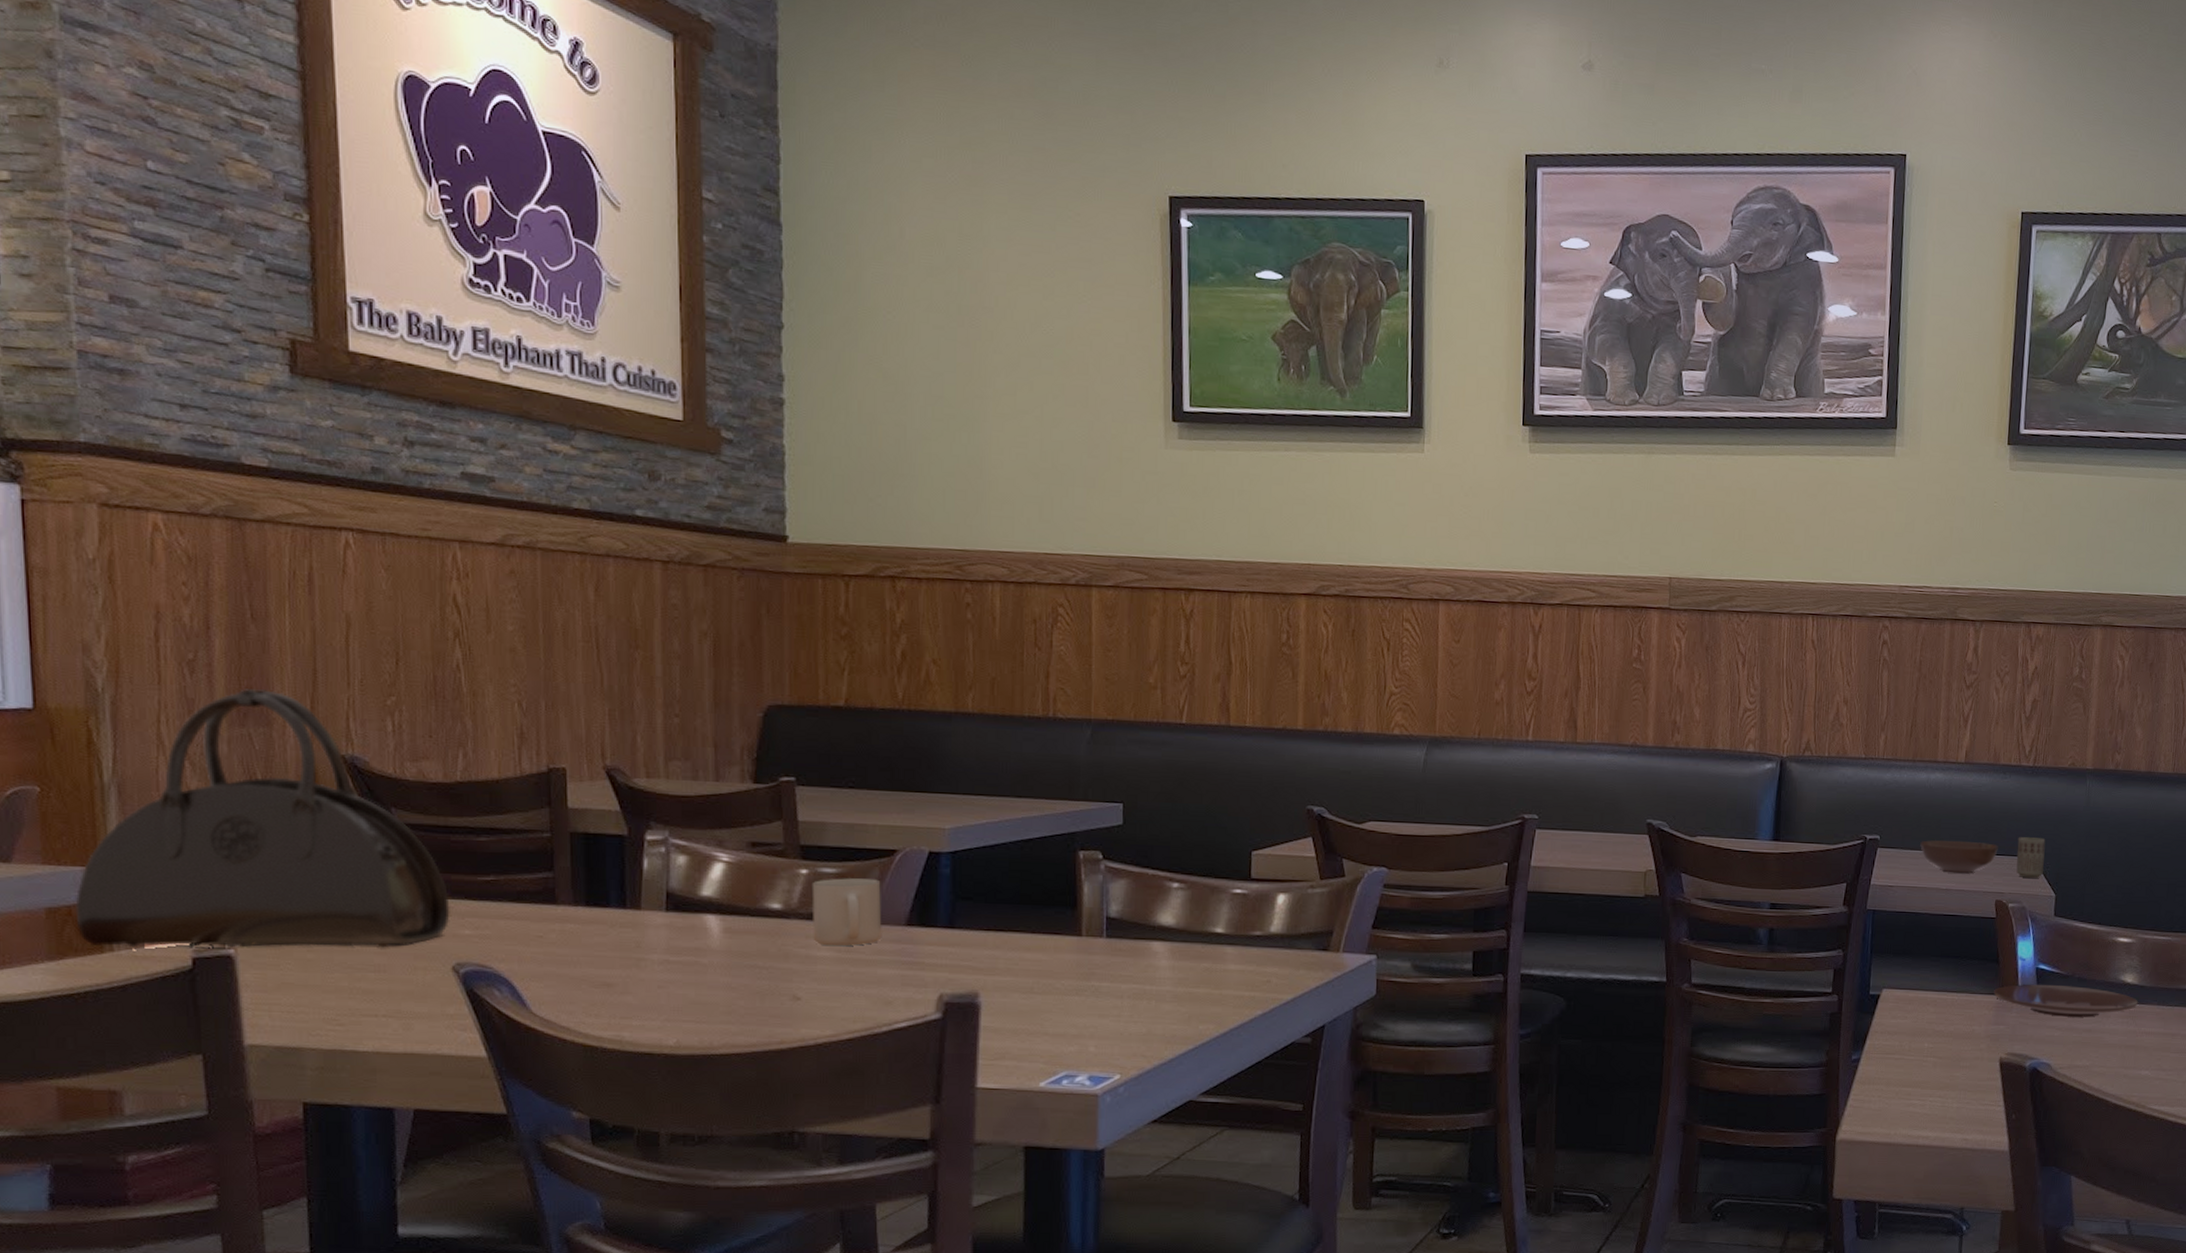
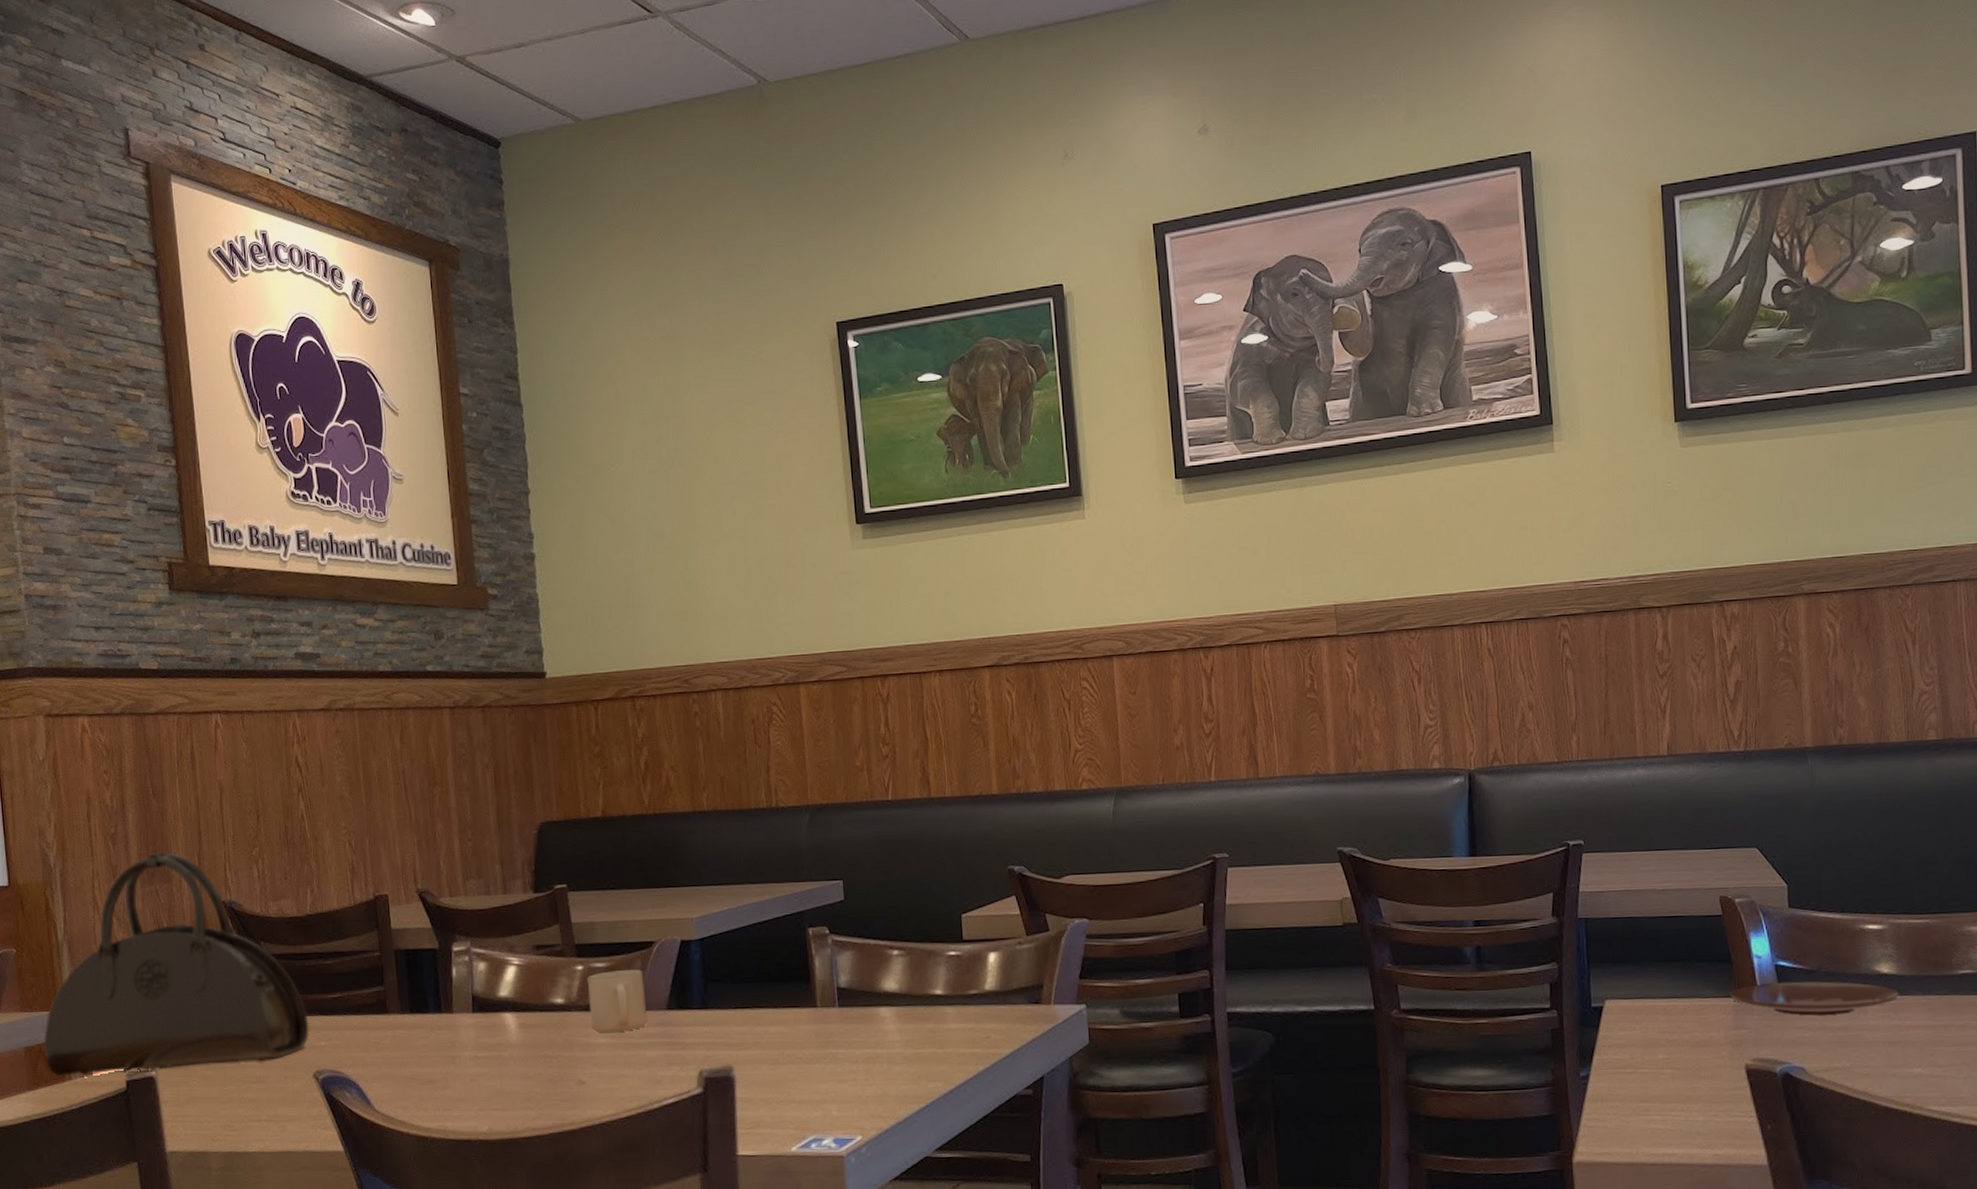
bowl: present [1919,840,1998,873] -> none [1627,837,1716,871]
cup: present [2016,837,2046,878] -> none [1737,826,1771,870]

